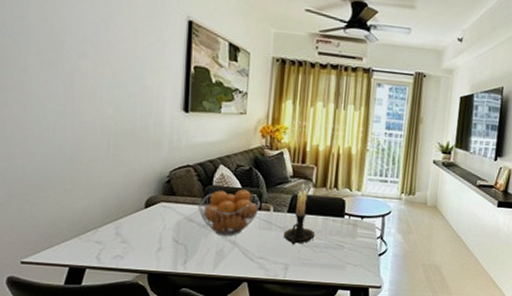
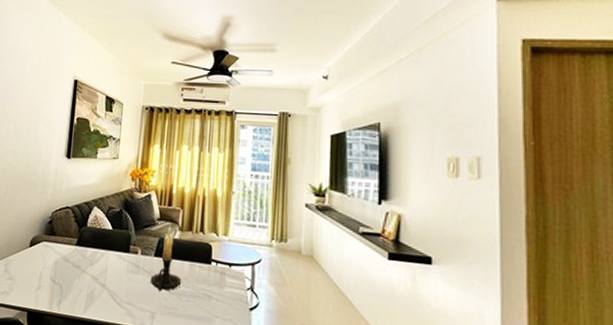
fruit basket: present [197,189,260,237] -> none [73,231,129,279]

